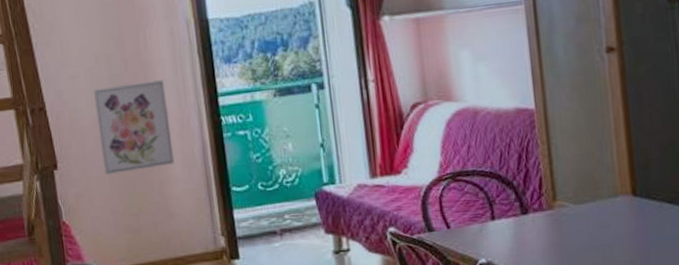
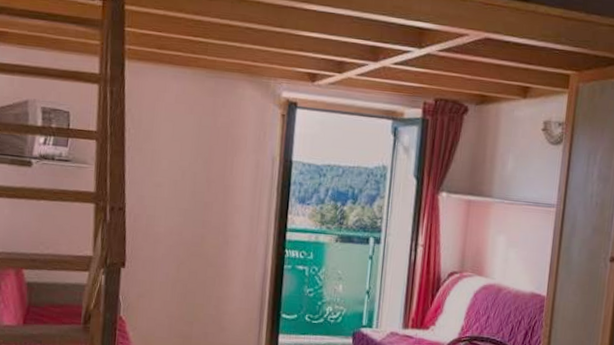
wall art: present [94,80,175,174] -> none [169,201,241,284]

